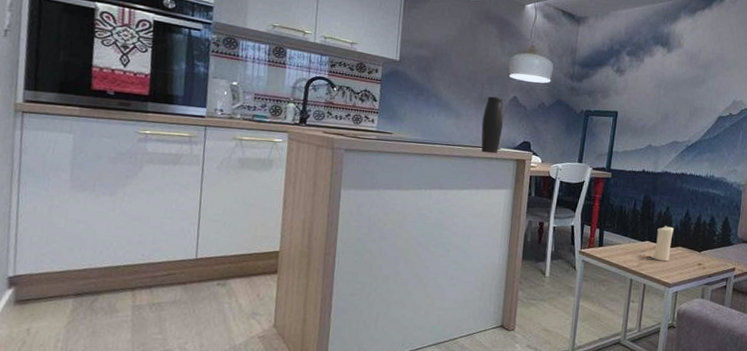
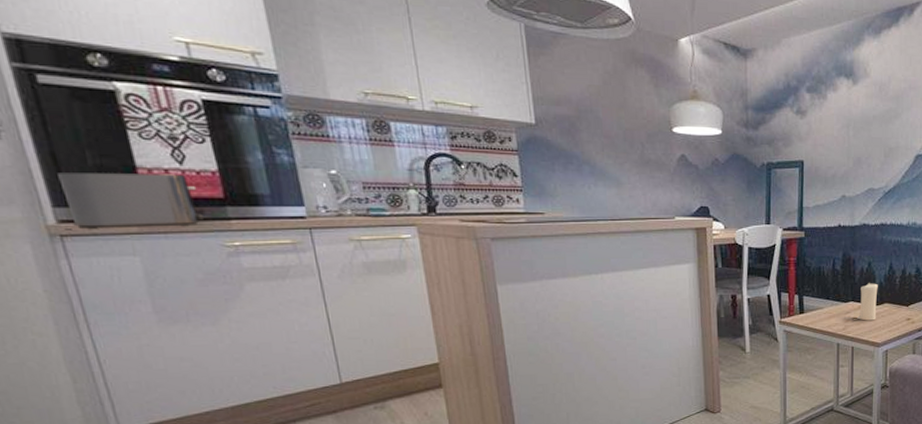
toaster: none [34,64,131,115] -> present [57,173,204,230]
vase: present [481,96,504,154] -> none [648,157,674,225]

